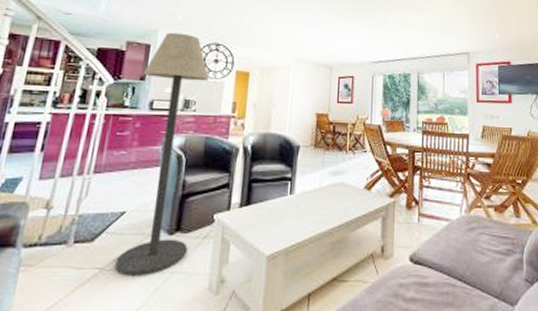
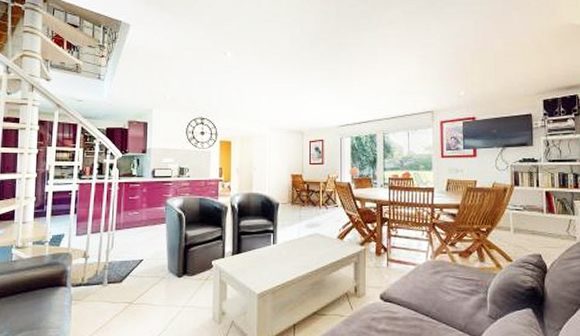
floor lamp: present [115,32,209,276] -> none [140,110,198,309]

